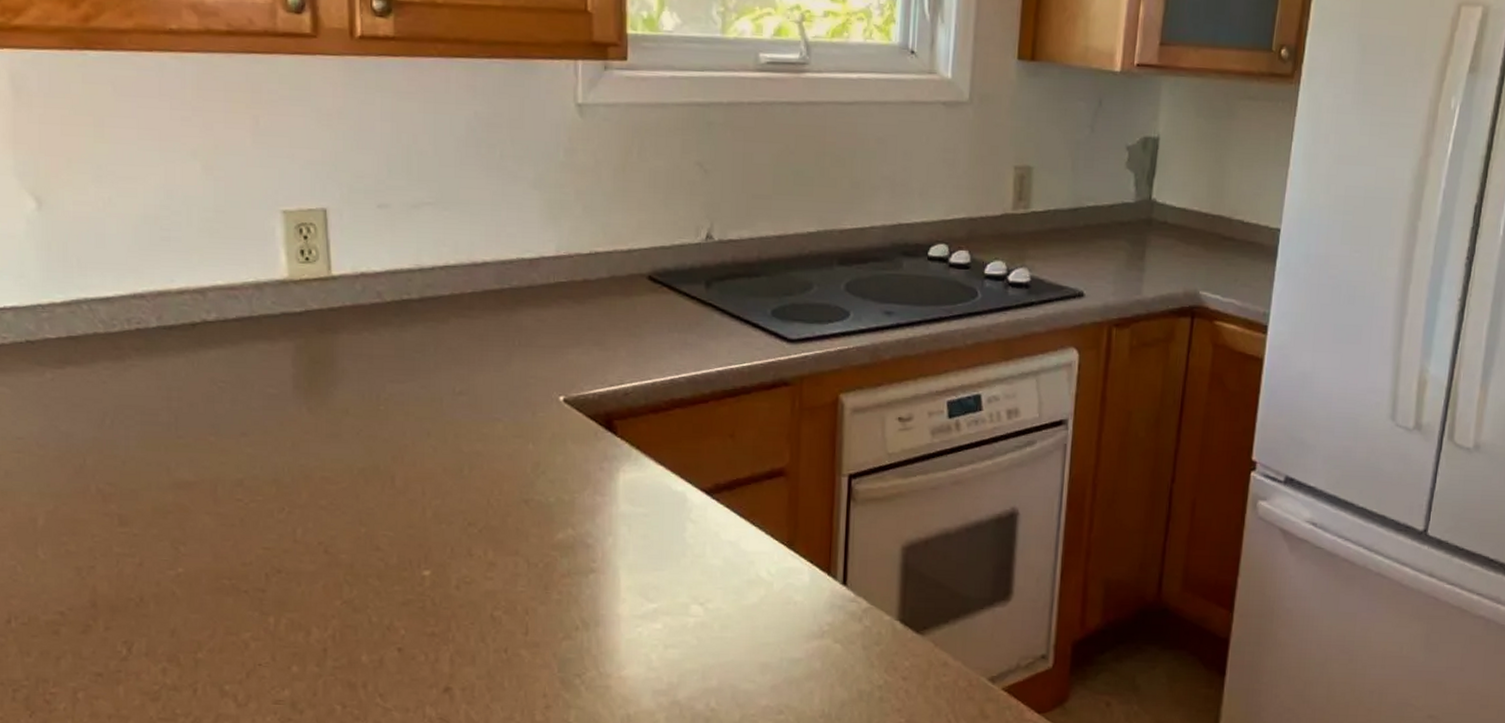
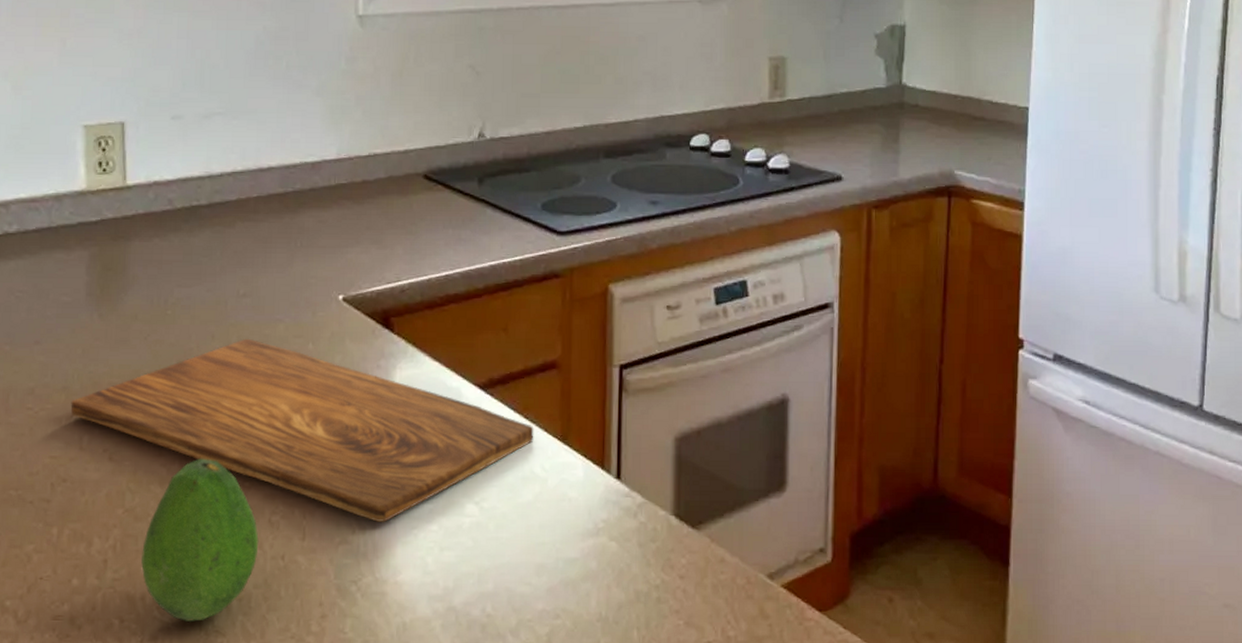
cutting board: none [282,436,760,621] -> present [71,338,534,523]
fruit: none [362,553,481,709] -> present [141,458,259,621]

